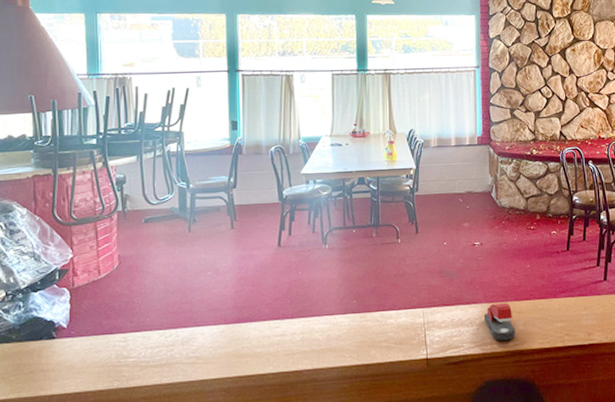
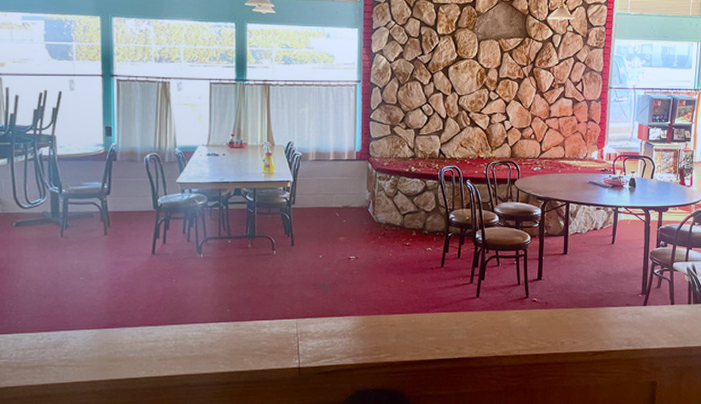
stapler: present [484,302,516,341] -> none [357,315,387,353]

